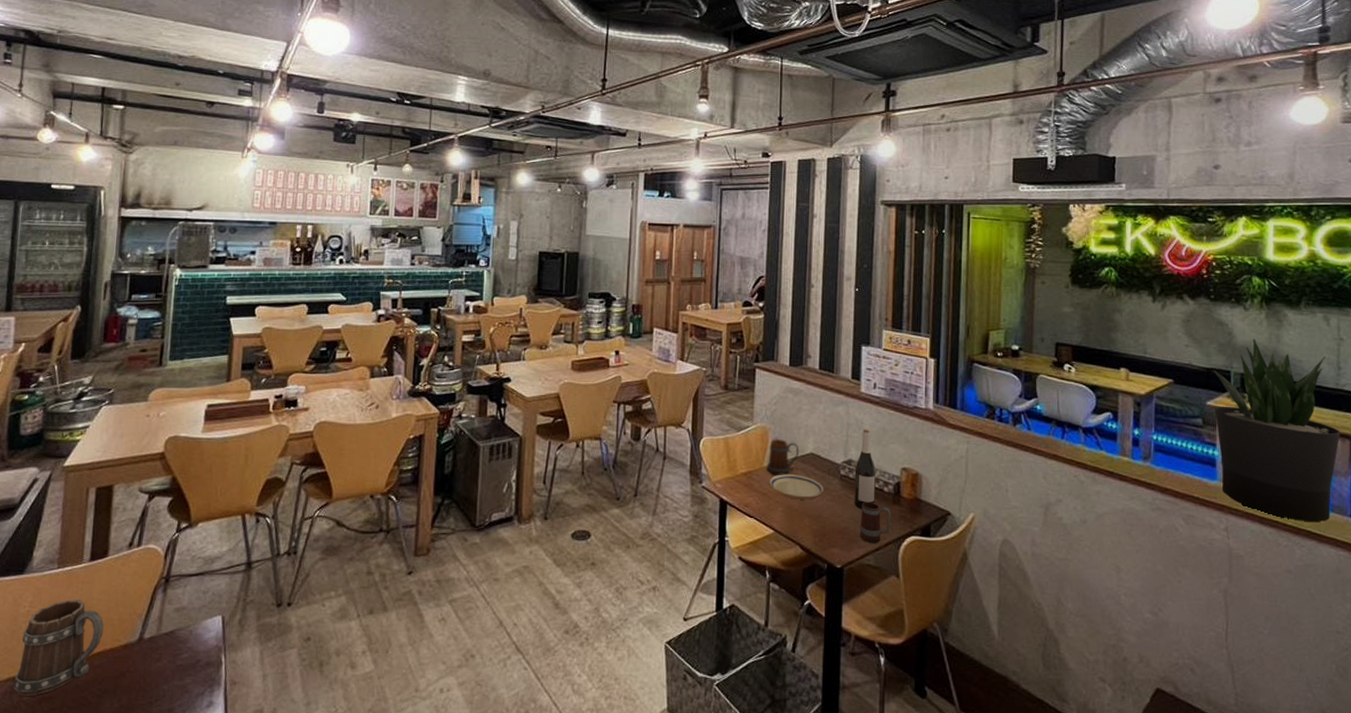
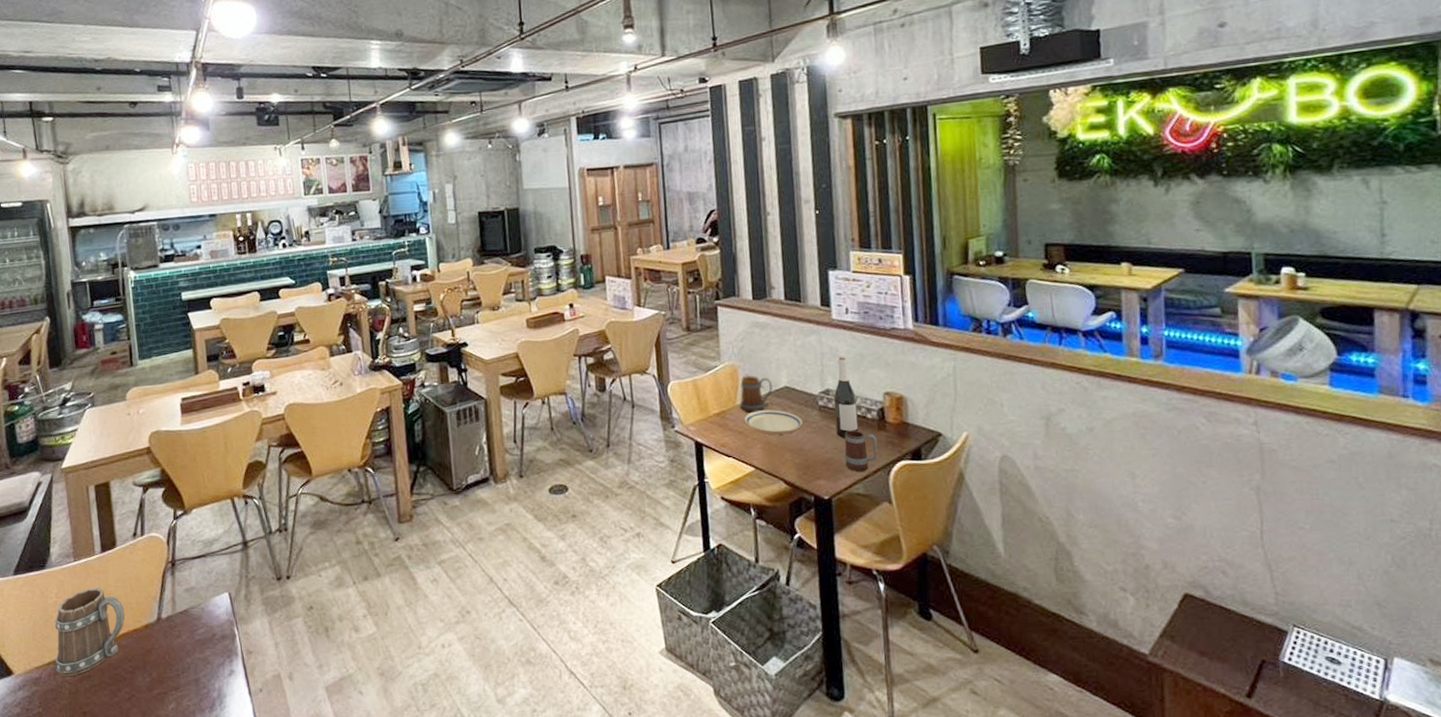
planter: present [1214,338,1341,523] -> none [1231,213,1388,407]

